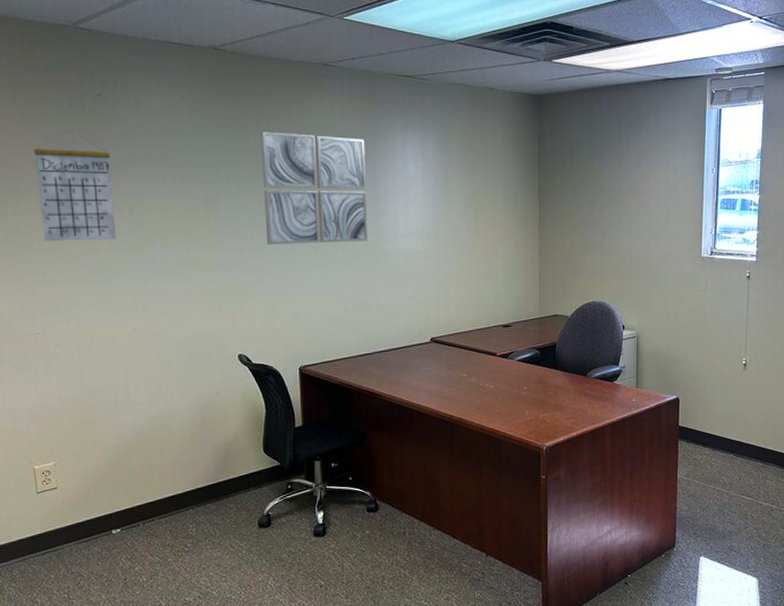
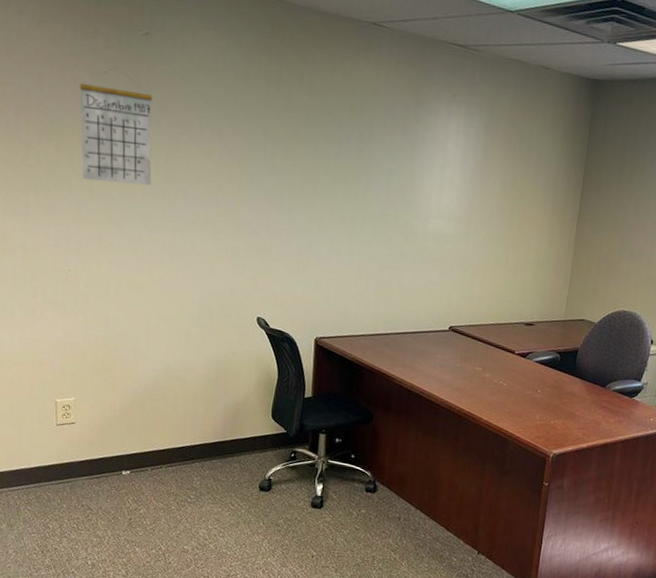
wall art: present [260,132,368,244] -> none [296,89,407,218]

